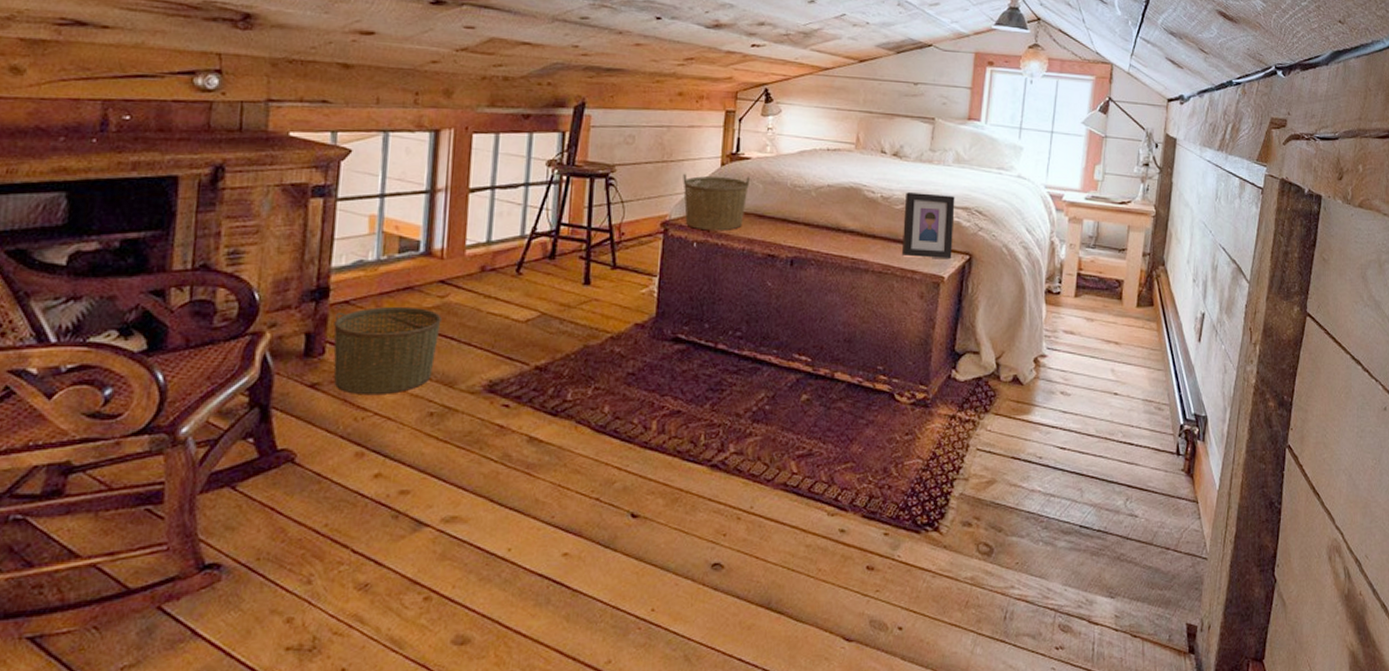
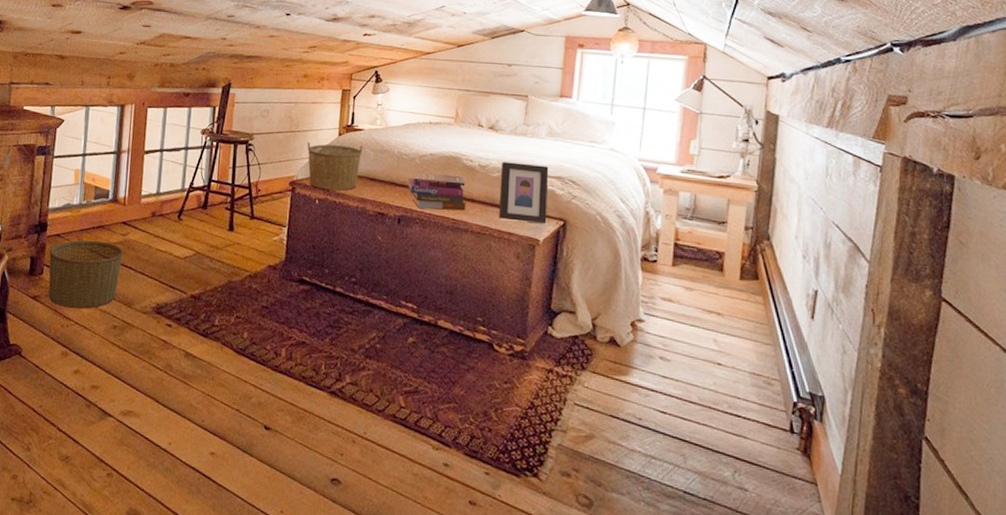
books: none [802,205,867,249] -> present [407,171,466,211]

